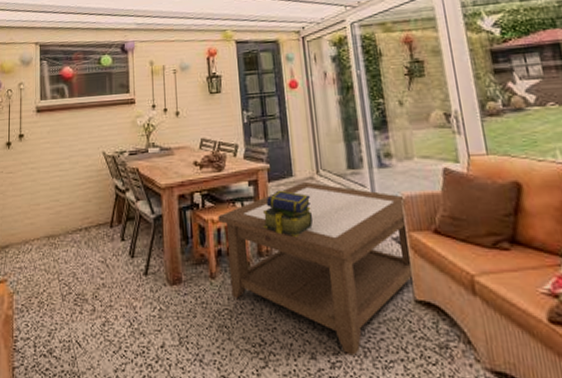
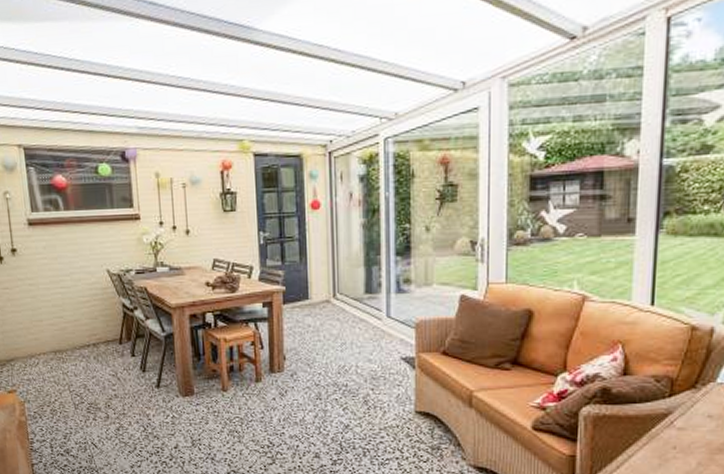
coffee table: present [218,181,414,356] -> none [230,304,417,455]
stack of books: present [262,190,313,238] -> none [275,312,326,357]

